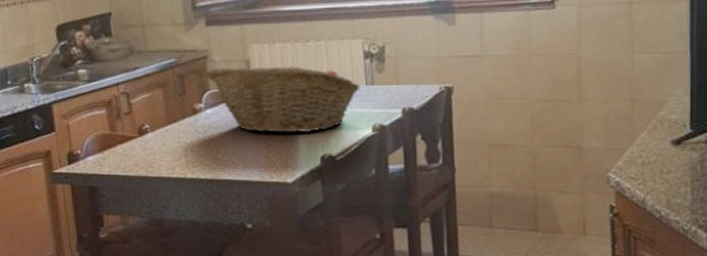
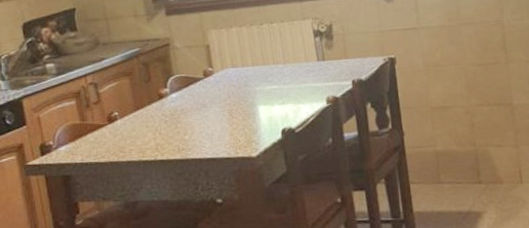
fruit basket: present [206,65,360,133] -> none [169,47,313,112]

